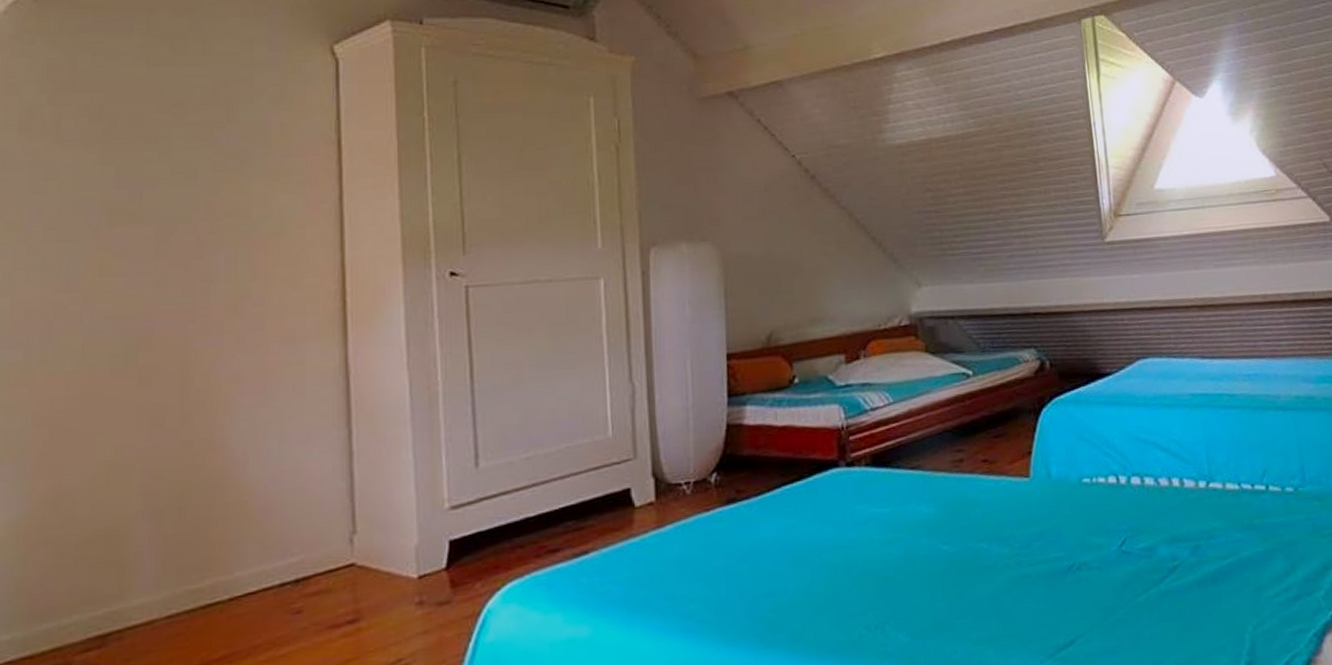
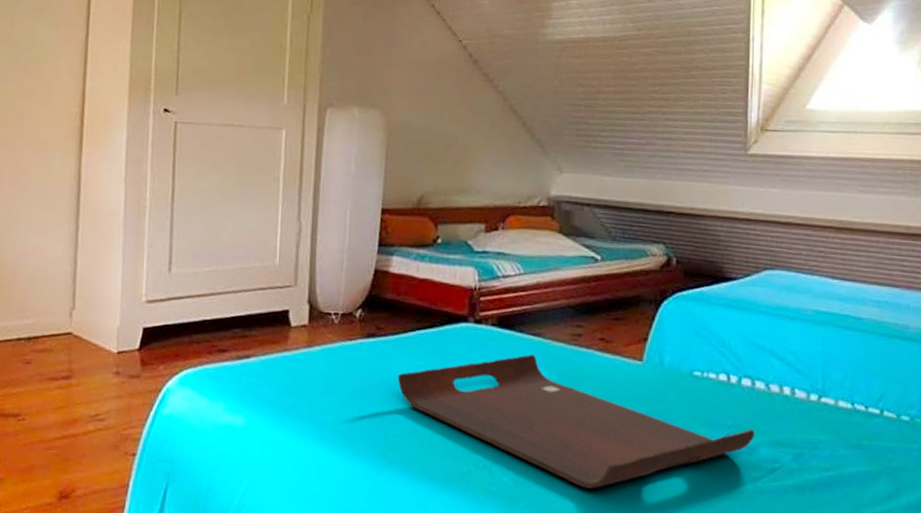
serving tray: none [766,490,1151,629] -> present [397,354,755,489]

